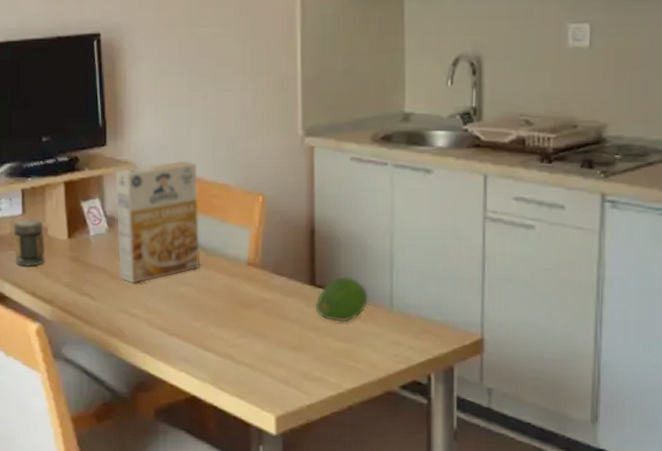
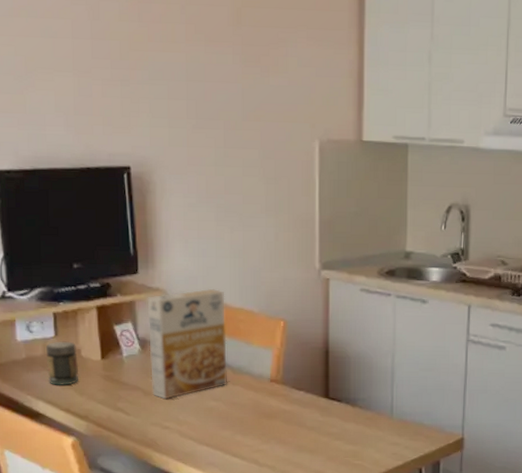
fruit: present [315,277,368,323] -> none [328,390,373,428]

